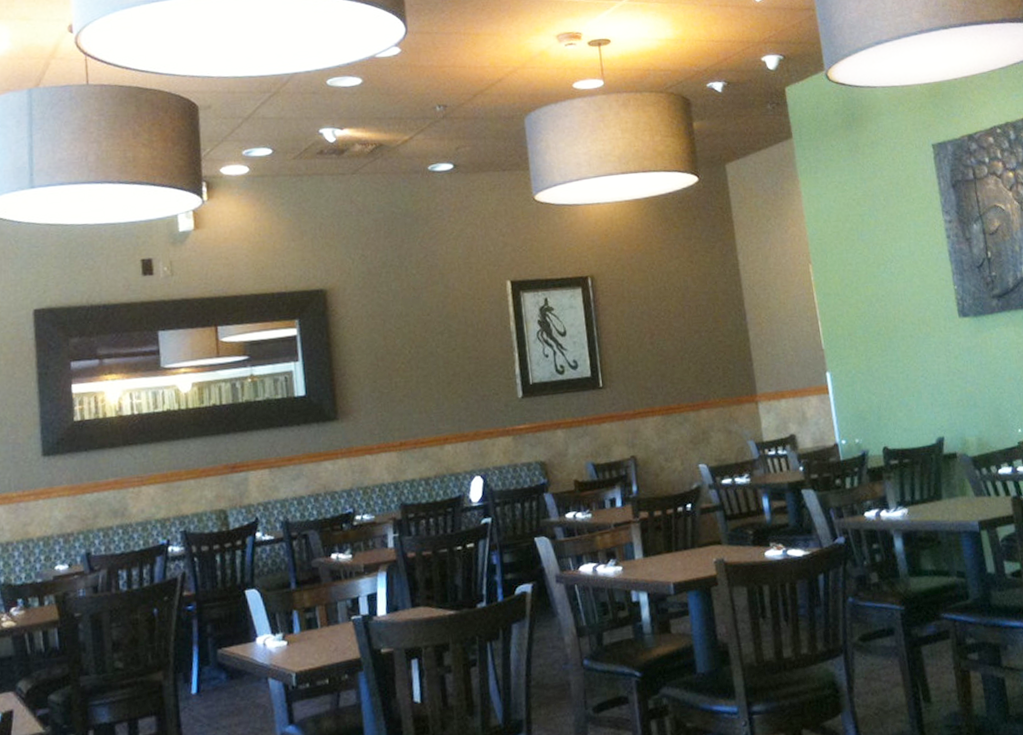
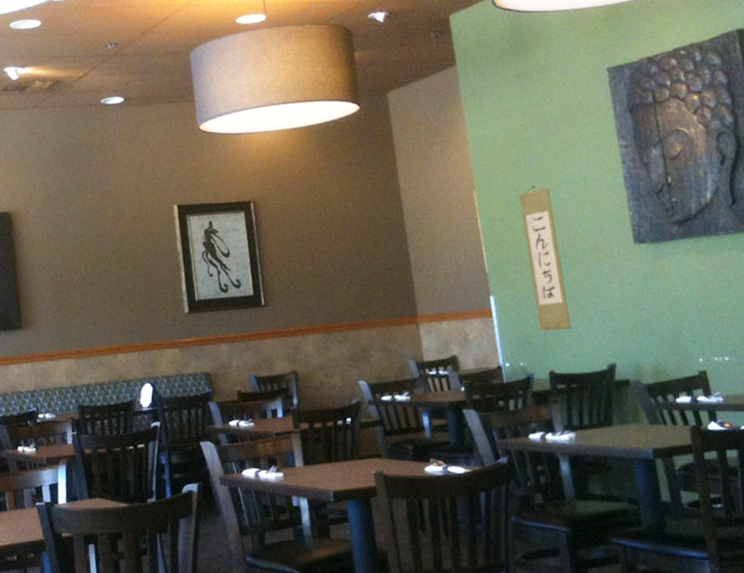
wall scroll: none [853,260,904,407] -> present [519,186,573,331]

